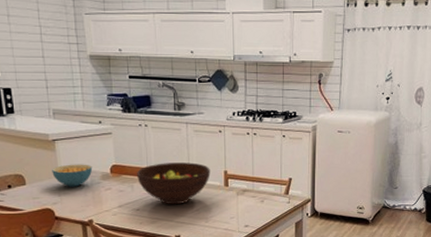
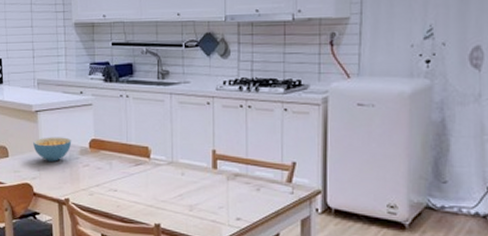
fruit bowl: present [137,162,210,205] -> none [116,138,196,188]

